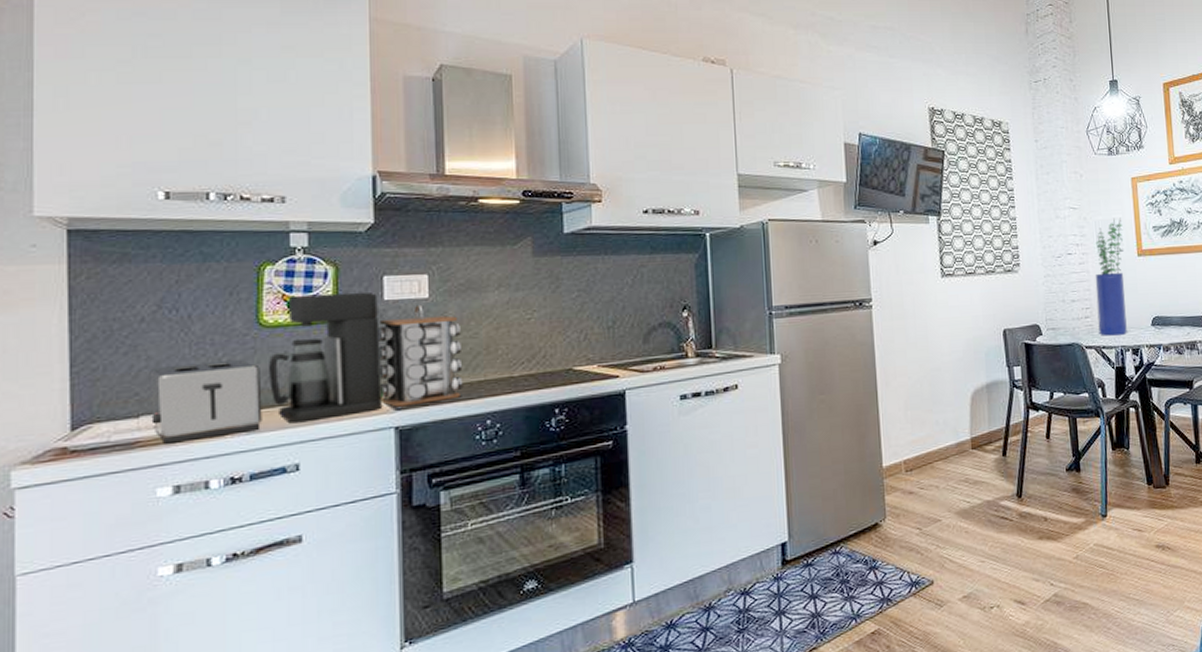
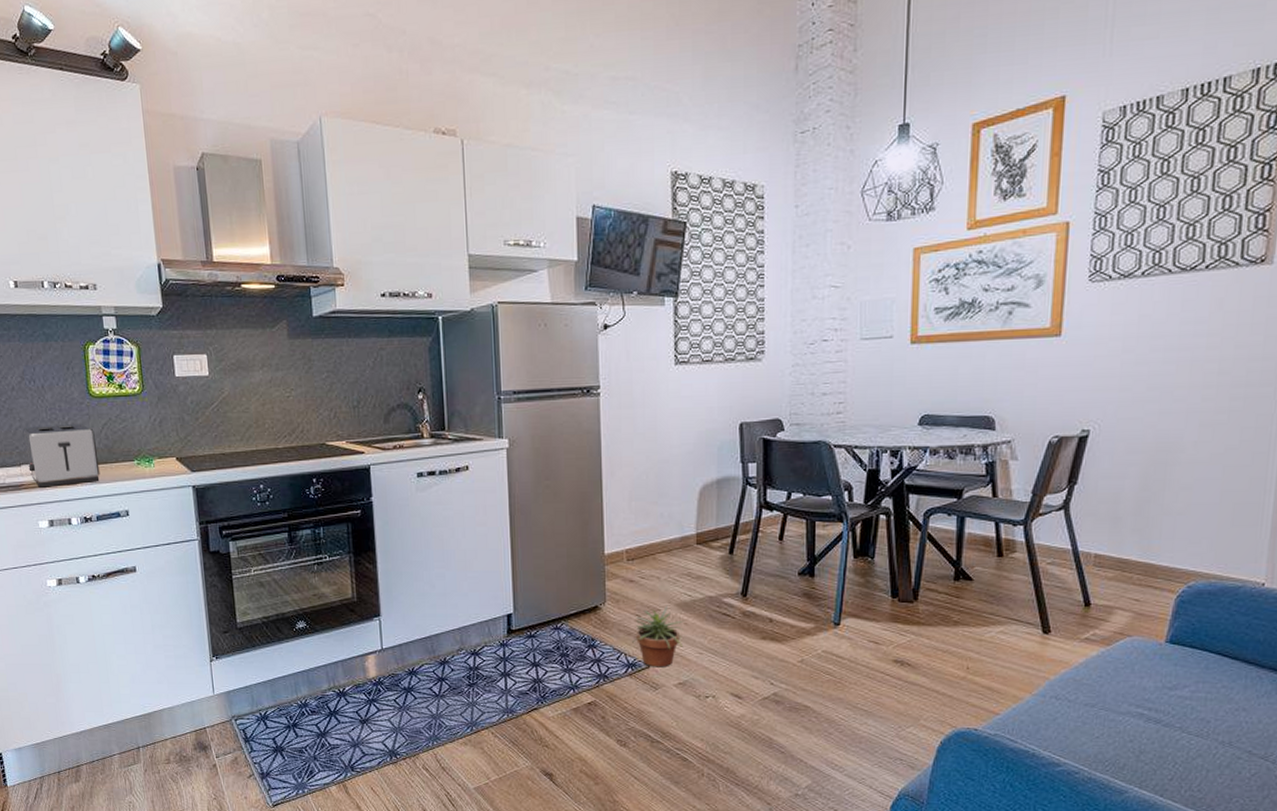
coffee maker: present [269,292,381,423] -> none [99,369,181,478]
spice rack: present [378,304,464,407] -> none [173,381,241,469]
potted plant: none [914,514,966,583] -> present [632,605,685,667]
vase: present [1095,217,1127,337] -> none [852,297,896,436]

